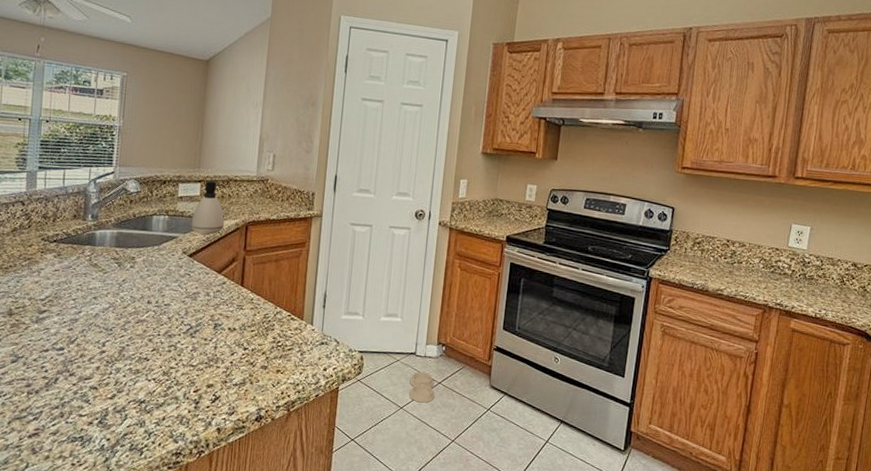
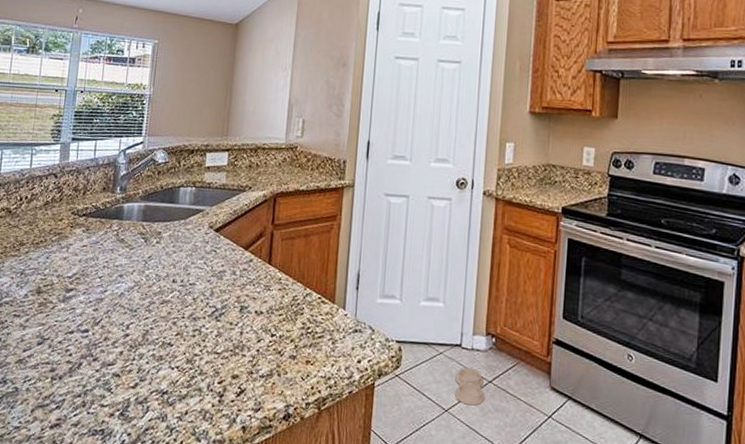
soap dispenser: present [191,180,226,235] -> none [217,149,253,208]

